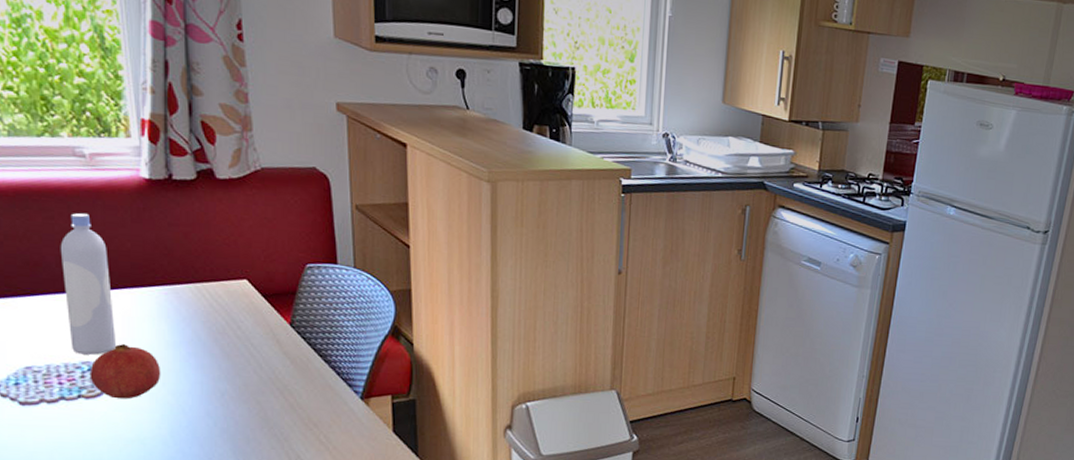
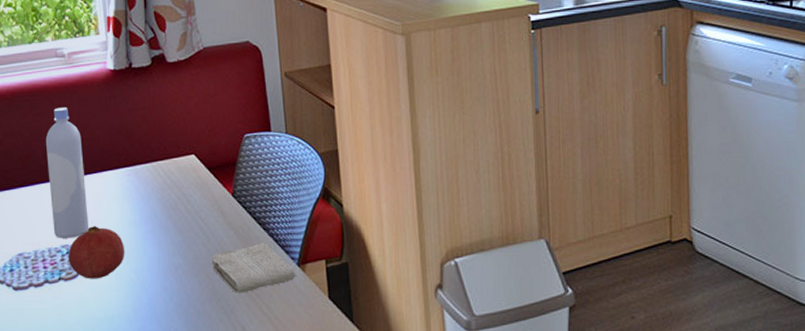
washcloth: none [263,374,359,423] -> present [211,243,296,293]

